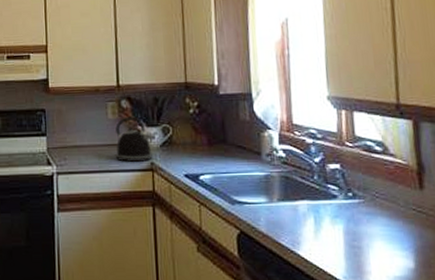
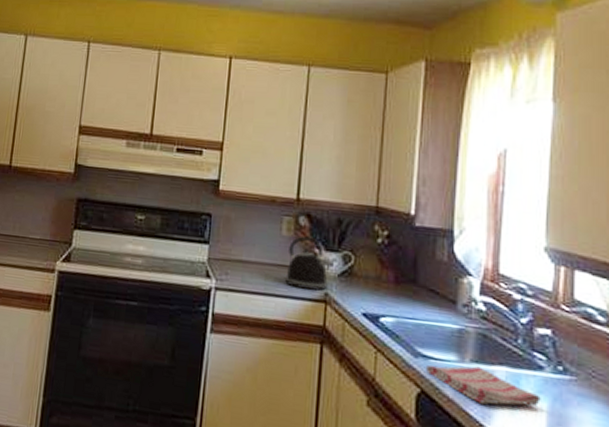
dish towel: none [241,204,337,234] -> present [425,364,541,406]

